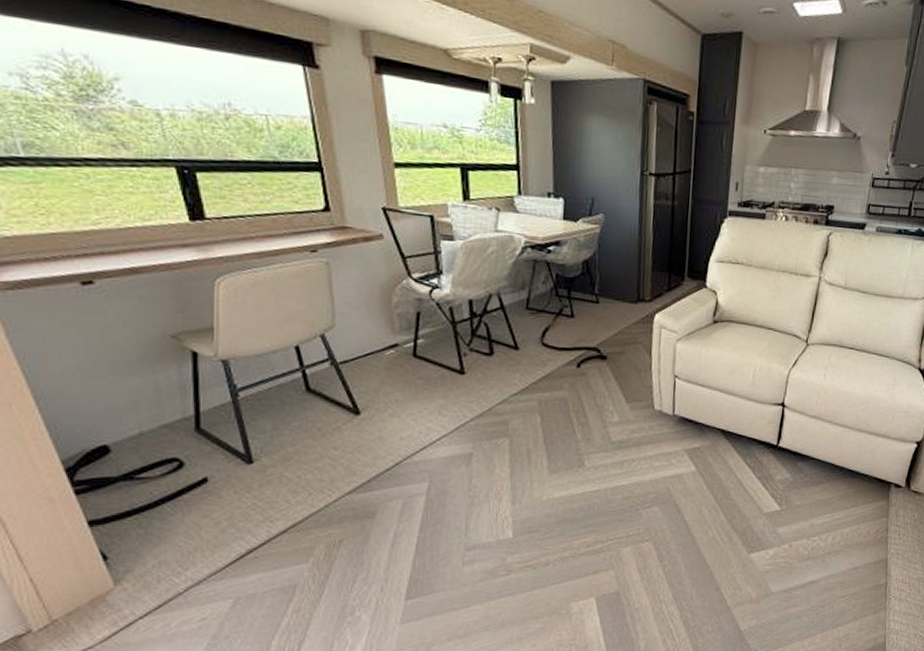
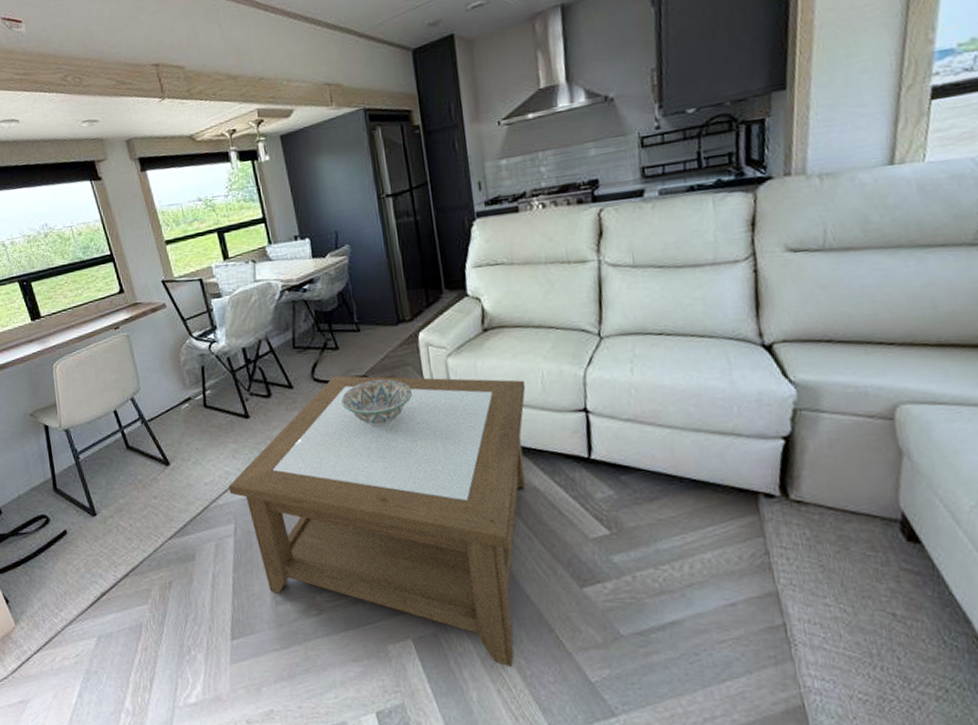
coffee table: none [428,343,740,621] -> present [228,375,526,668]
decorative bowl: none [567,353,638,399] -> present [341,379,412,427]

